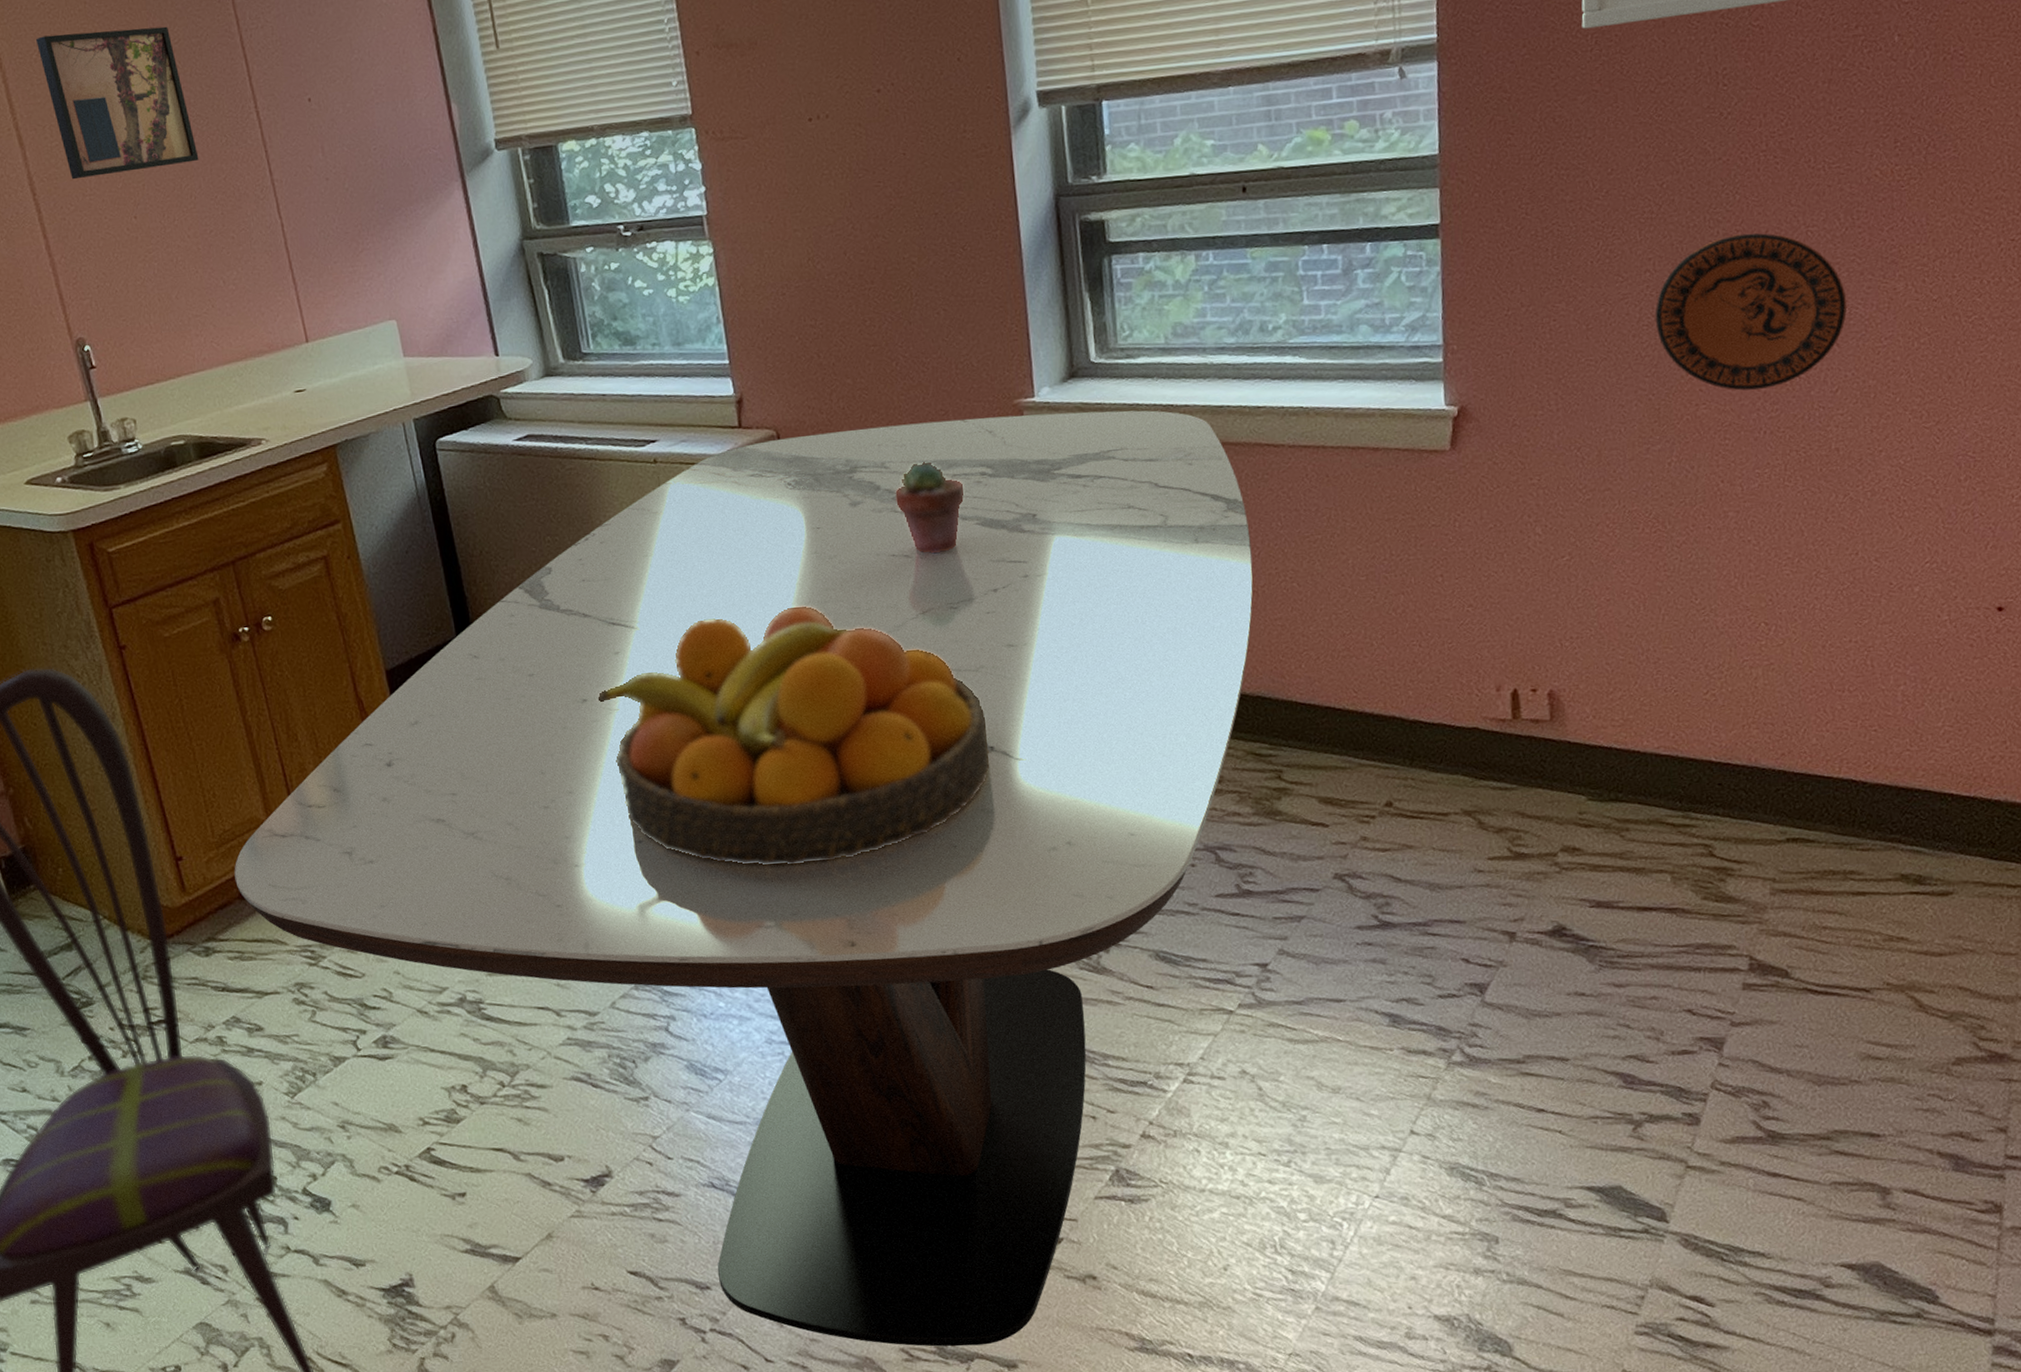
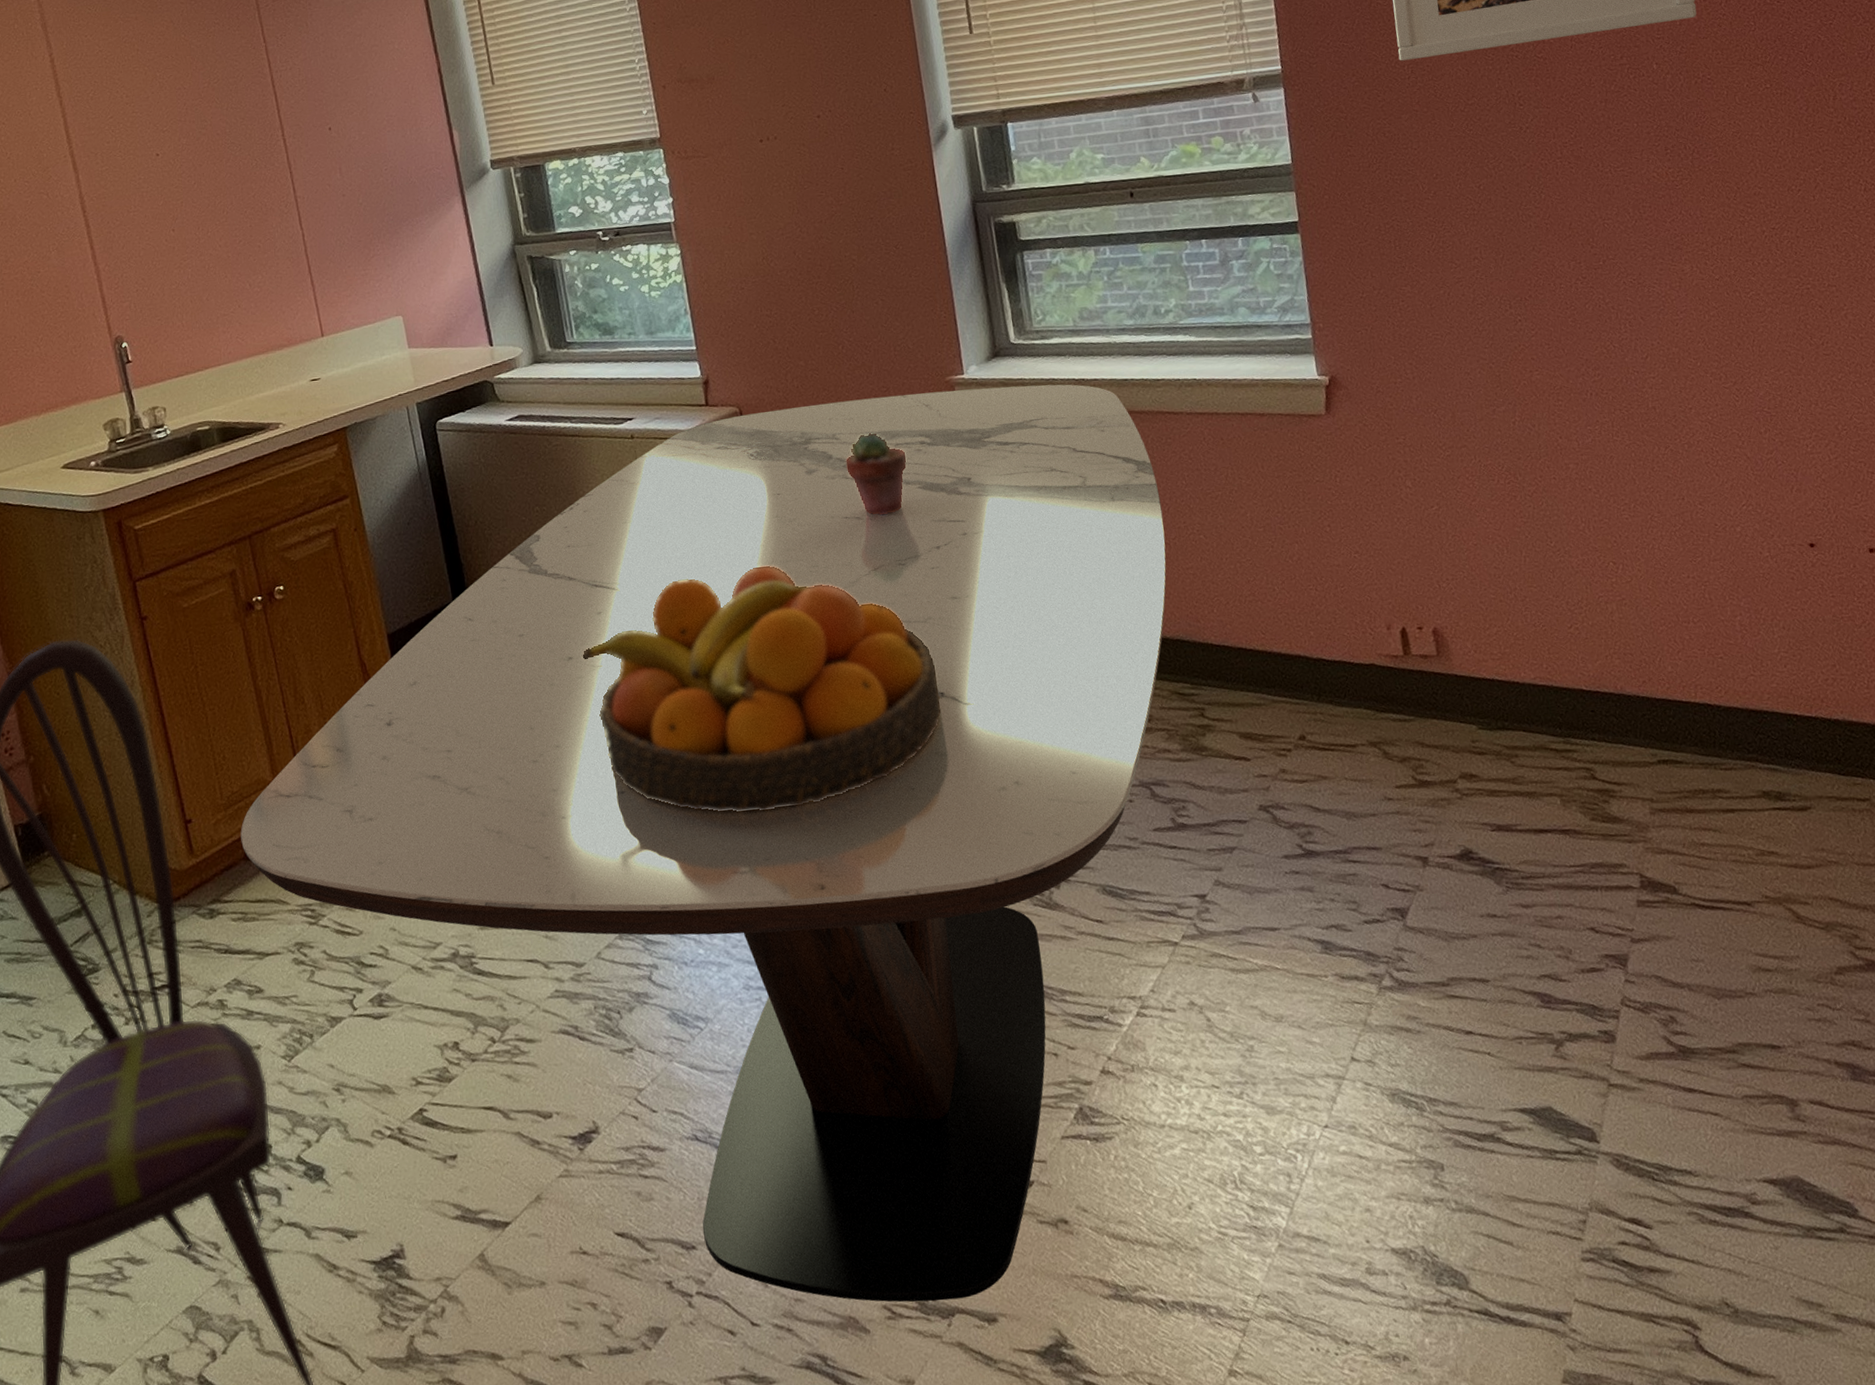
wall art: present [36,26,199,180] -> none [93,69,232,199]
decorative plate: present [1655,233,1847,391] -> none [1486,225,1646,359]

